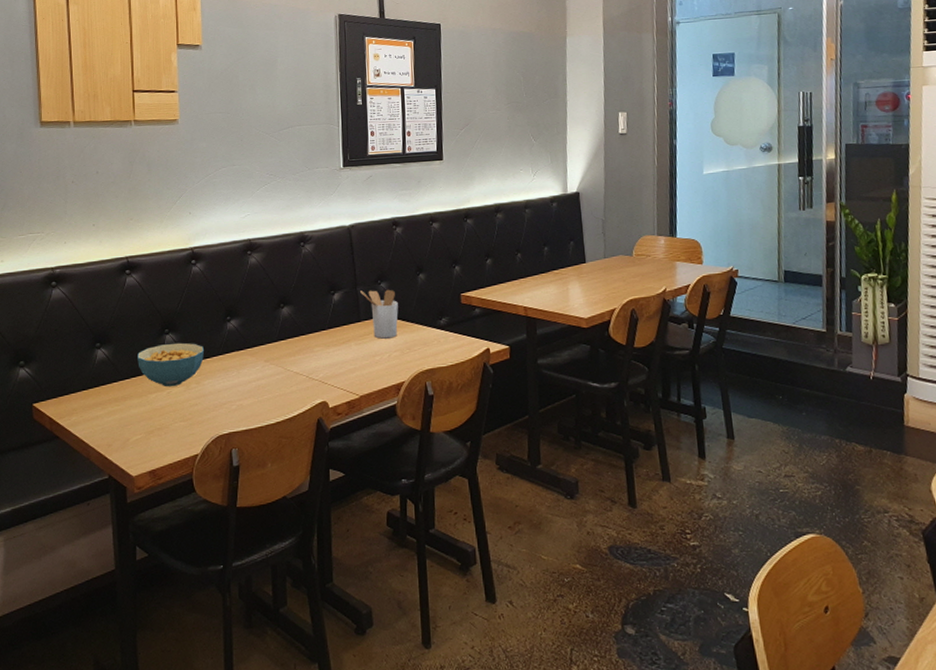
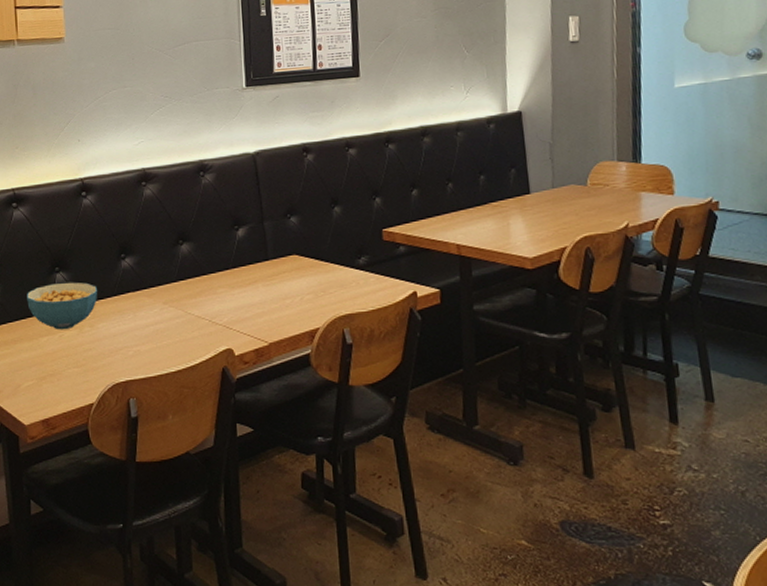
utensil holder: present [360,289,398,339] -> none [267,224,311,280]

